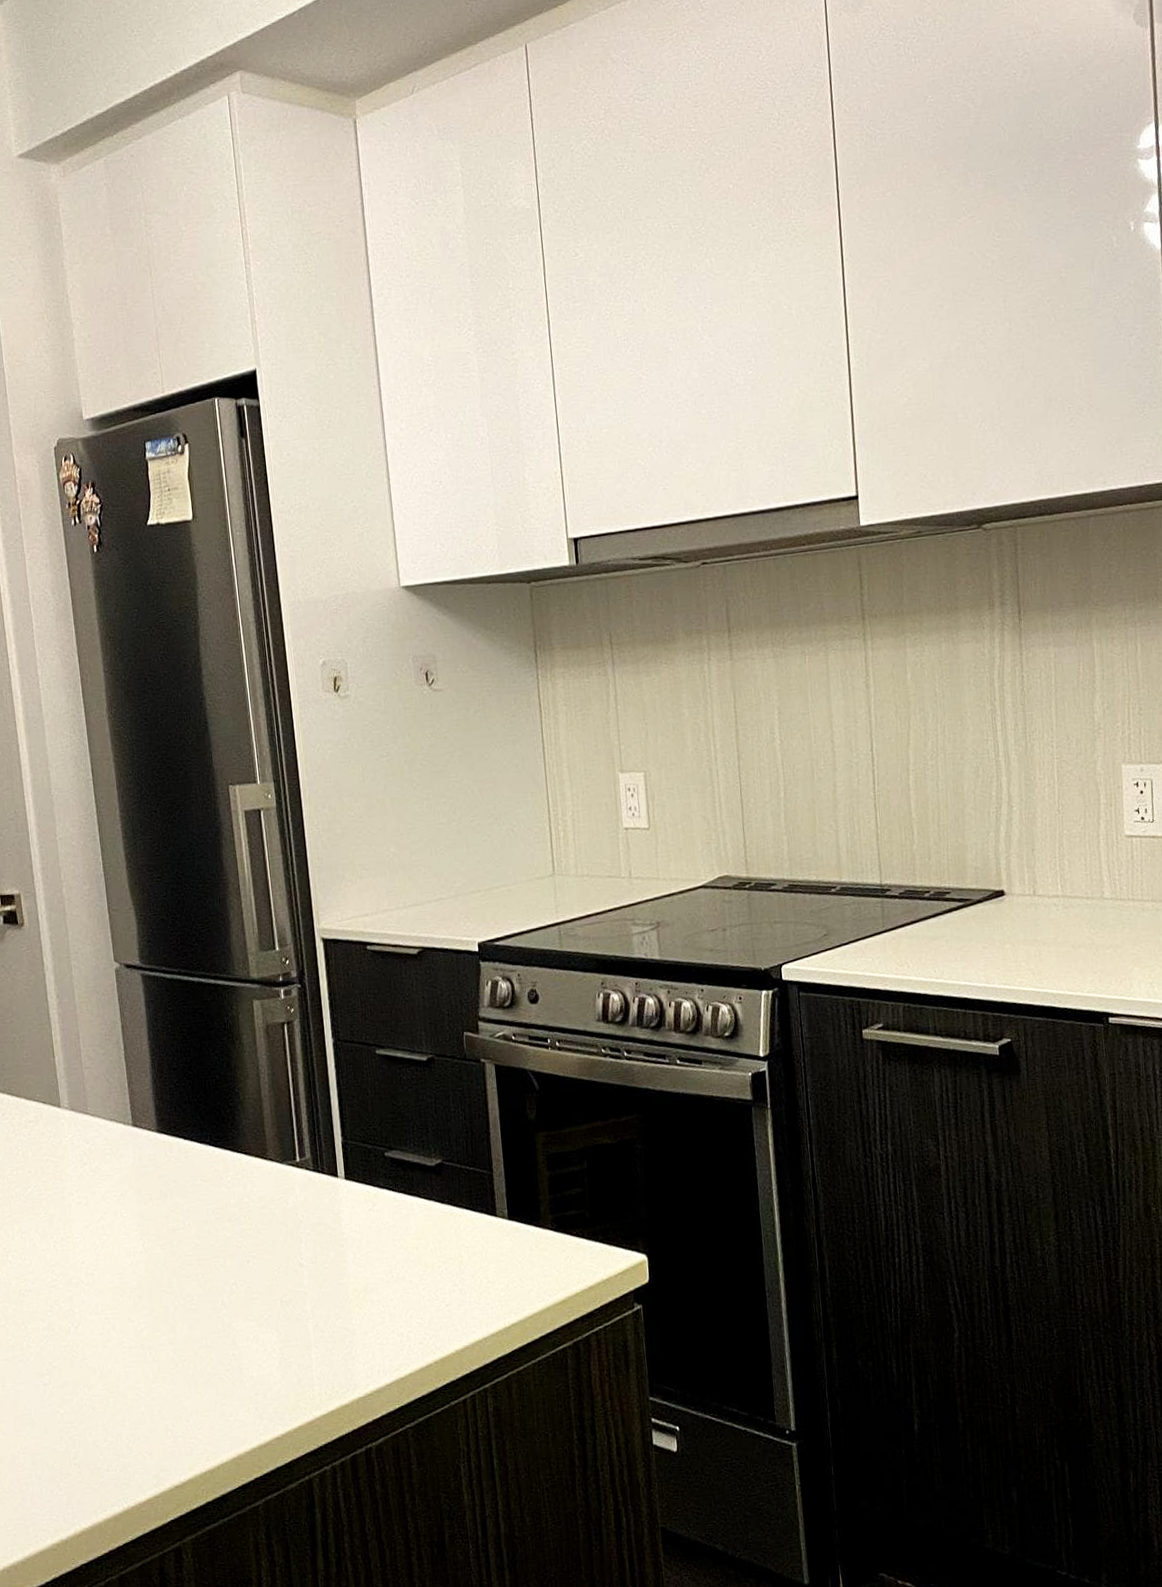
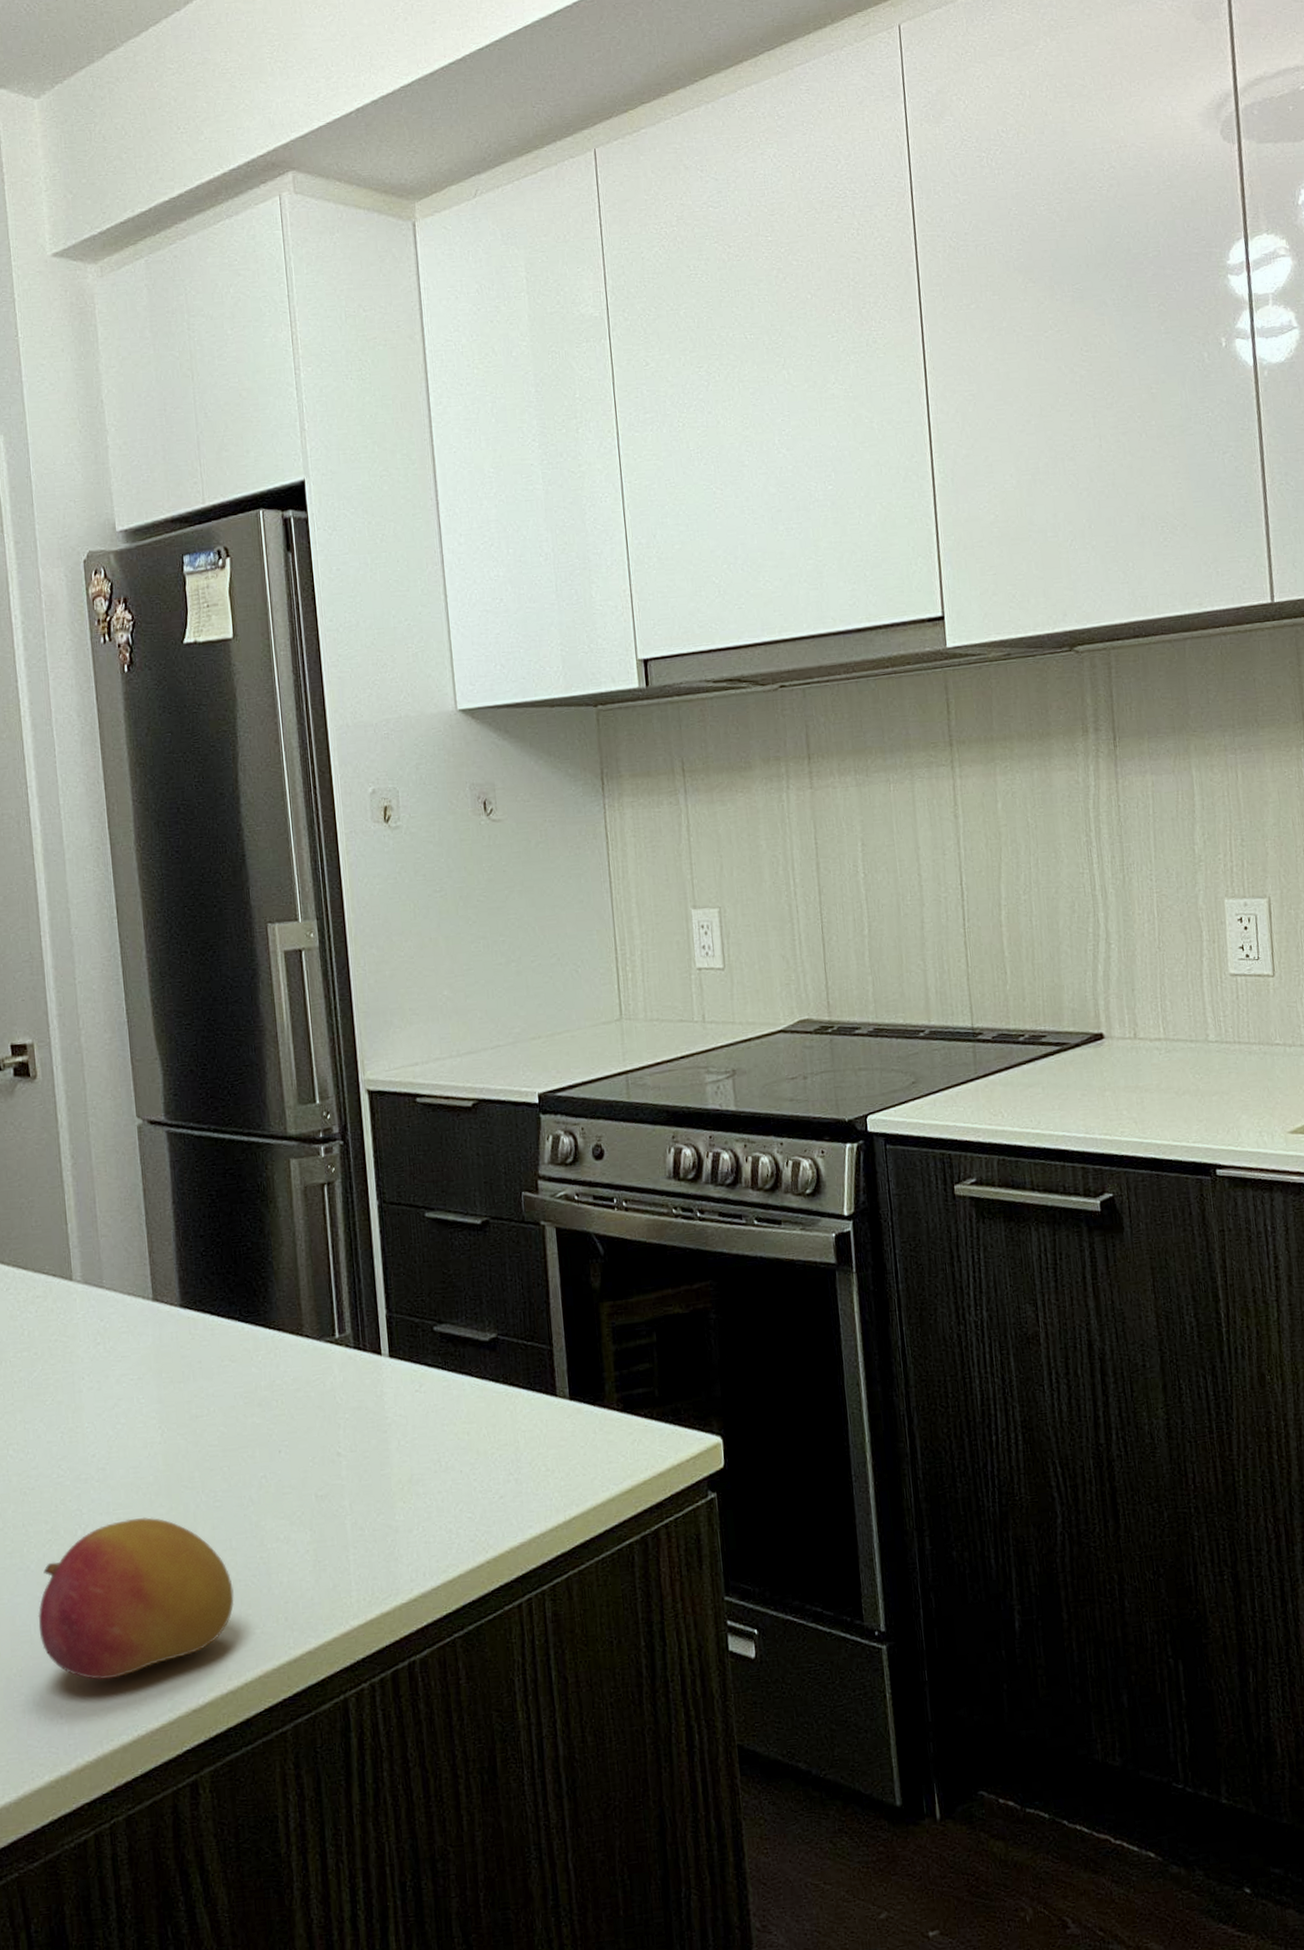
fruit: none [37,1317,210,1459] -> present [38,1517,235,1681]

